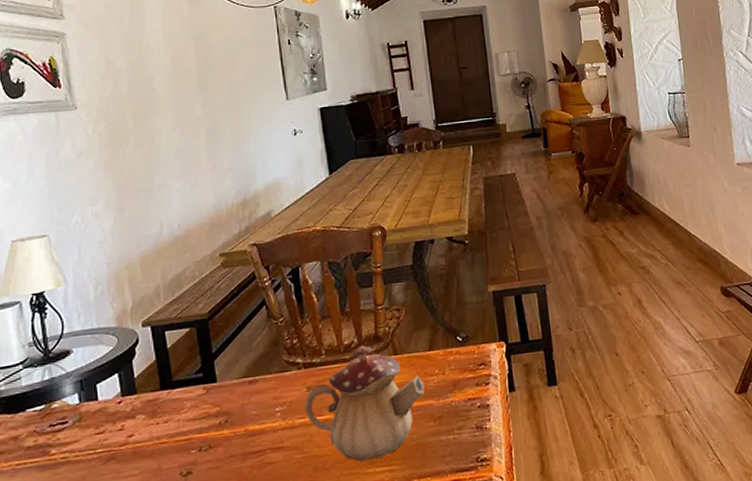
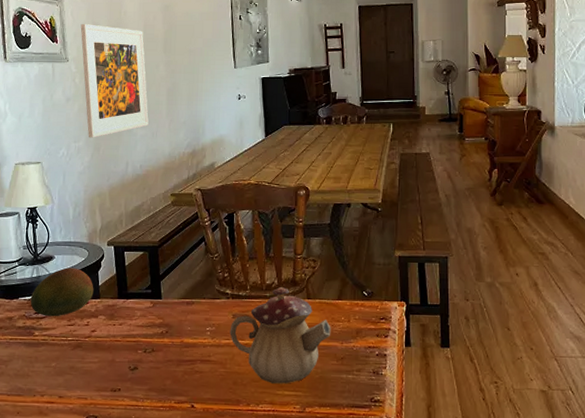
fruit: none [42,360,128,428] -> present [30,267,94,317]
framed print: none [90,62,185,199] -> present [80,24,149,138]

